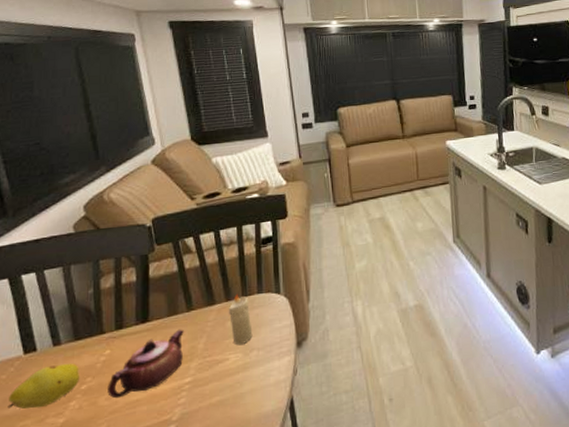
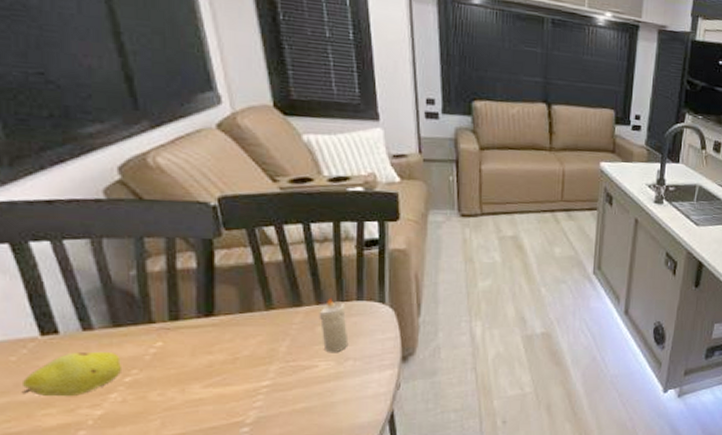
teapot: present [107,329,184,399] -> none [160,328,261,395]

